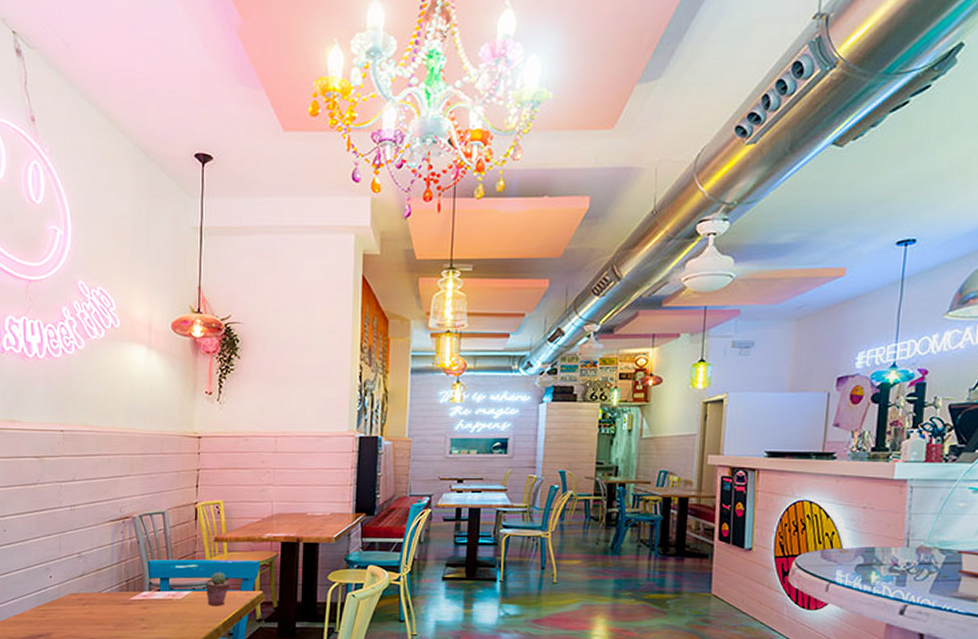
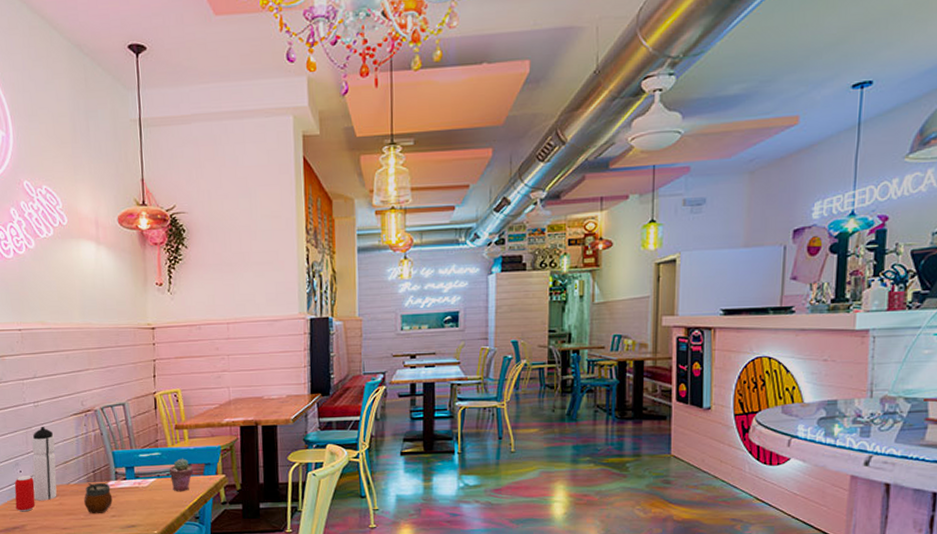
beverage can: none [42,580,64,620] -> present [14,475,36,512]
water bottle: none [62,532,89,609] -> present [31,427,57,501]
gourd: none [115,592,145,626] -> present [84,482,113,514]

